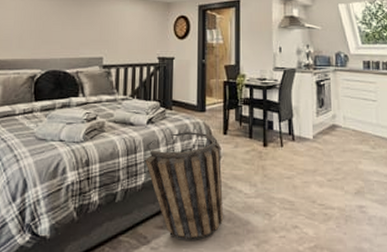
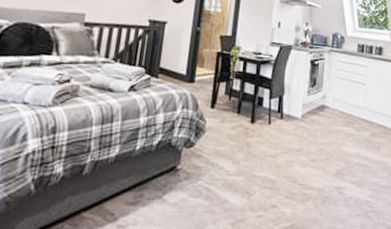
basket: present [145,132,223,242] -> none [122,102,206,220]

